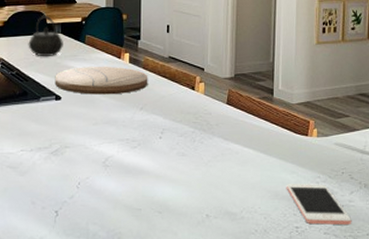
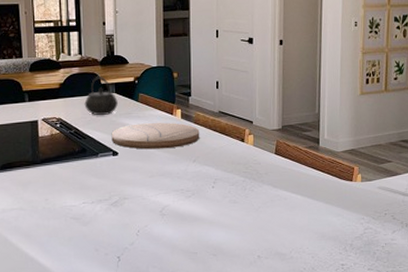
cell phone: present [286,184,352,225] -> none [332,224,394,262]

